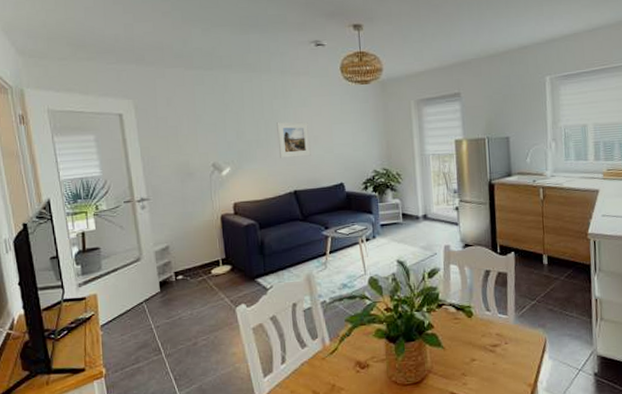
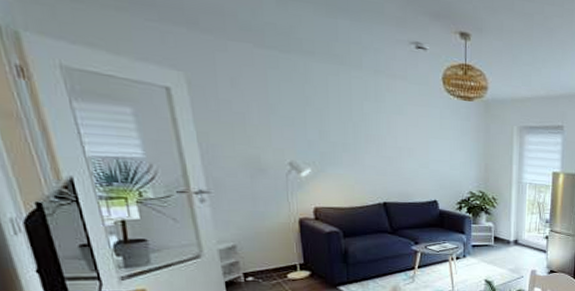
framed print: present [277,121,311,158] -> none [367,127,404,169]

